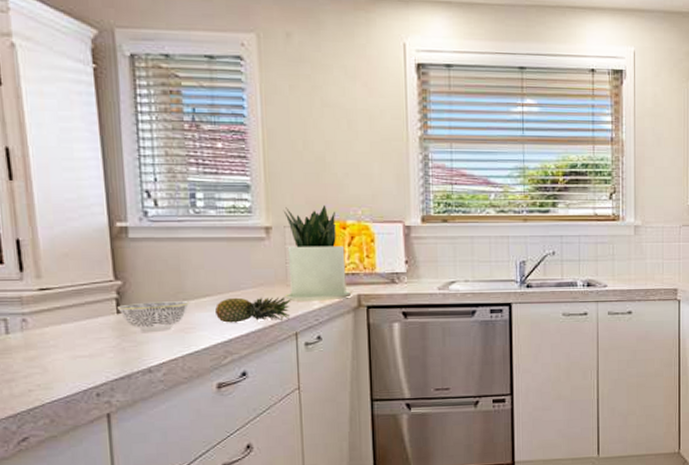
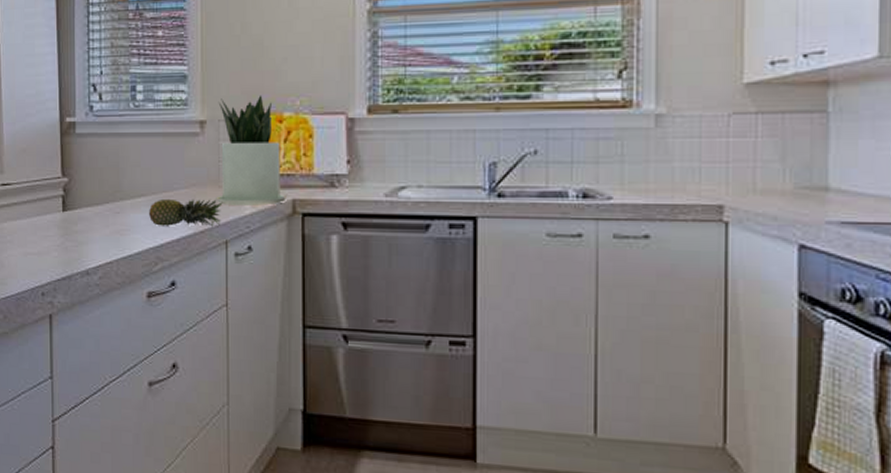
bowl: present [118,301,190,333] -> none [63,200,126,233]

